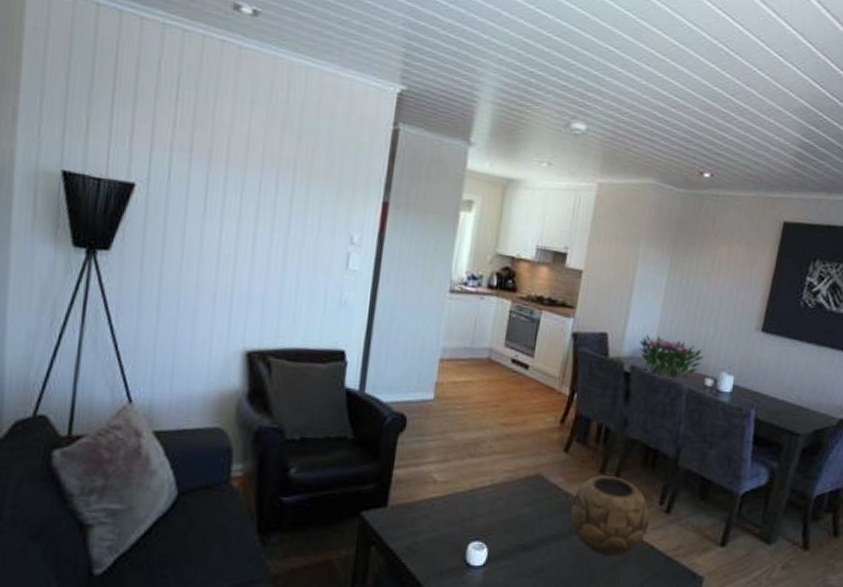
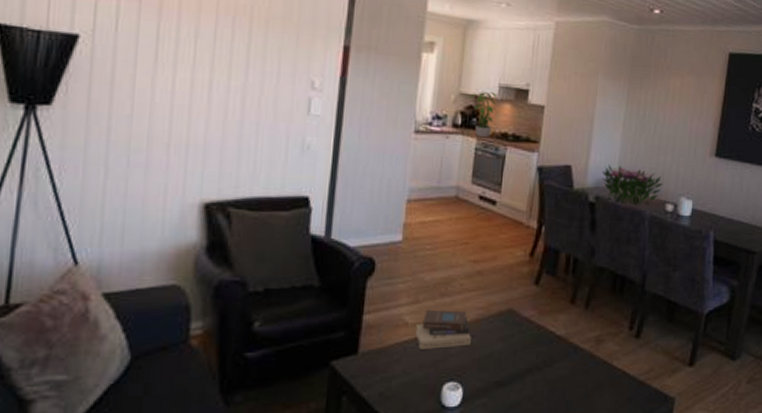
books: none [443,468,498,508] -> present [415,309,471,350]
potted plant: none [505,252,534,301] -> present [468,91,497,138]
decorative bowl: present [570,475,650,555] -> none [543,306,621,384]

